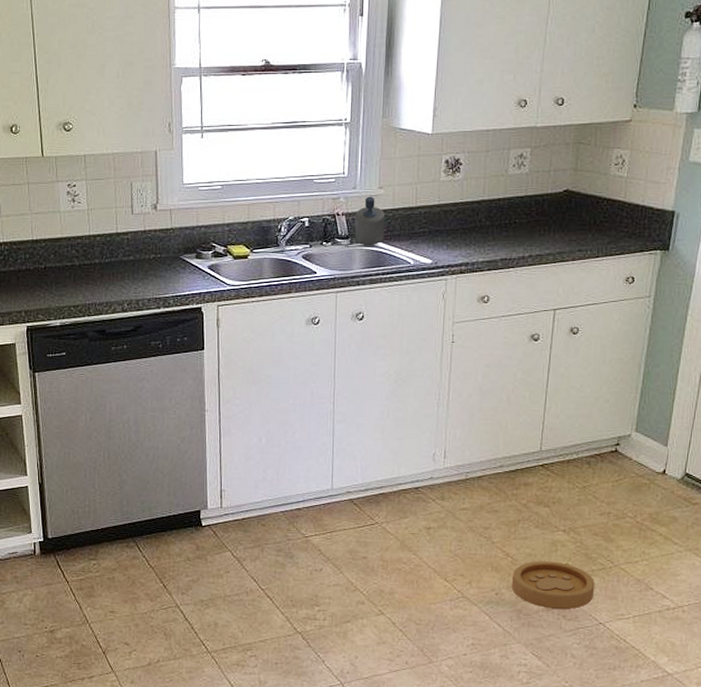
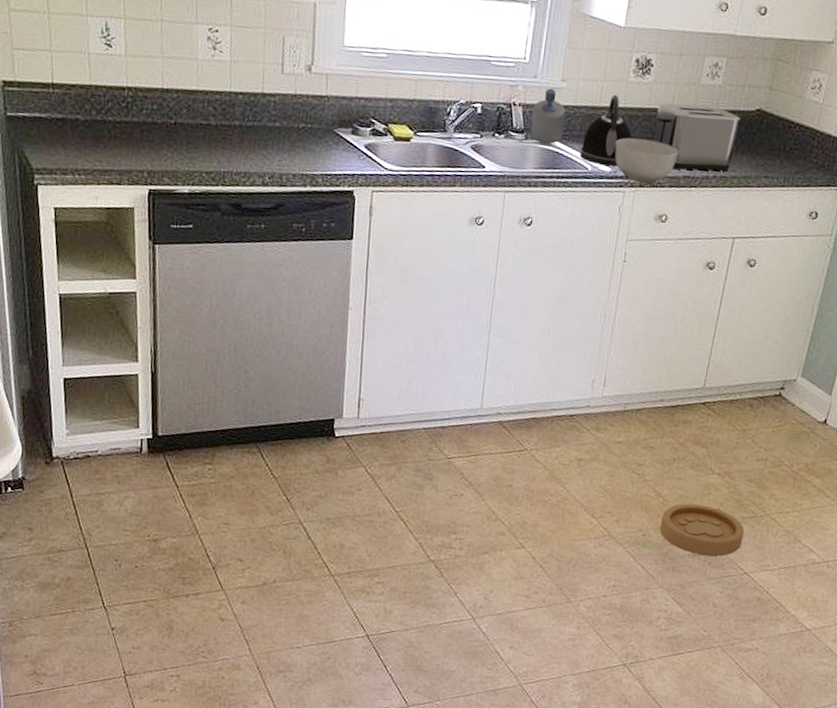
kettle: none [402,194,449,258] -> present [579,94,632,167]
bowl: none [433,230,494,270] -> present [614,137,679,184]
toaster: none [467,193,550,254] -> present [652,103,741,172]

